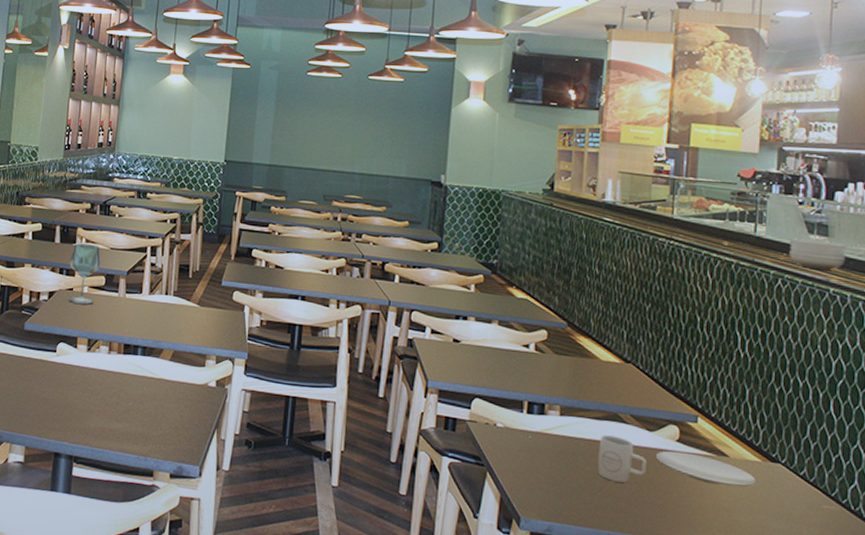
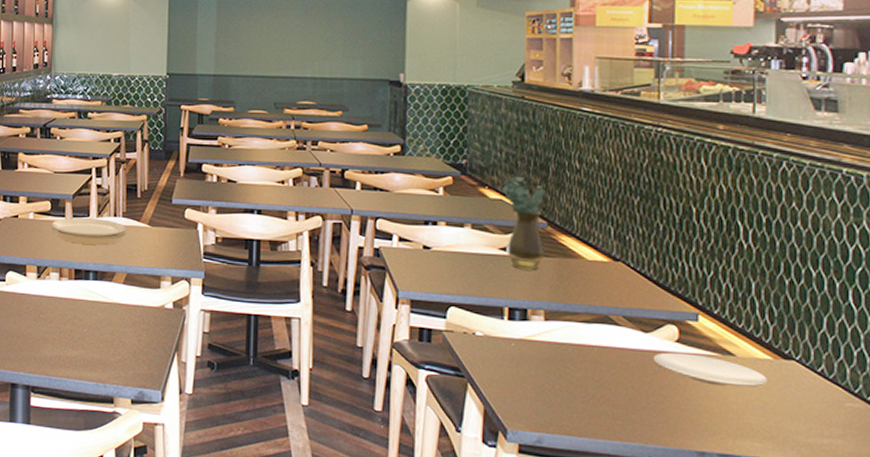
wine glass: present [69,243,102,305] -> none [13,169,46,231]
plate: none [104,294,176,322] -> present [51,217,126,245]
vase: none [528,271,567,368] -> present [502,170,546,270]
mug: present [597,435,648,483] -> none [588,339,645,388]
bowl: present [788,238,847,270] -> none [792,116,860,149]

